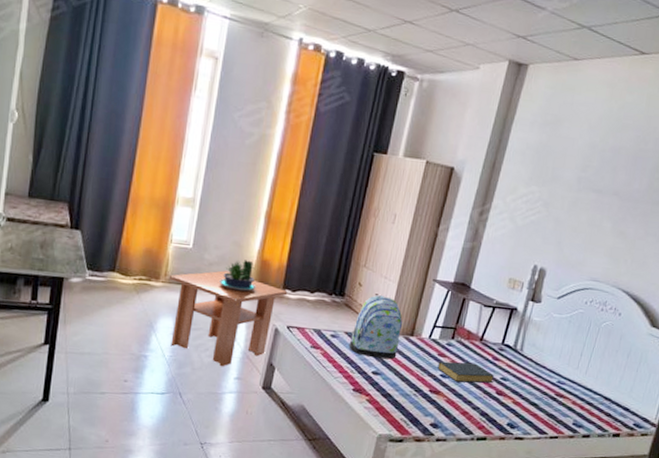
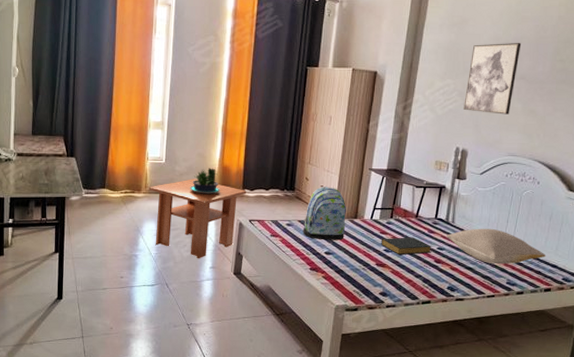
pillow: none [511,359,619,403] -> present [446,228,546,265]
wall art: none [546,149,619,234] -> present [463,43,522,115]

